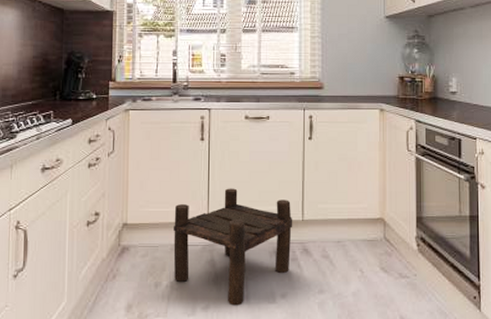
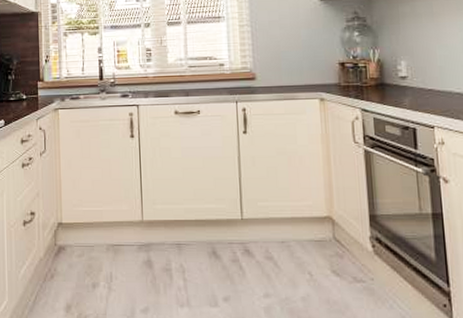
stool: present [173,188,293,306] -> none [108,186,232,309]

